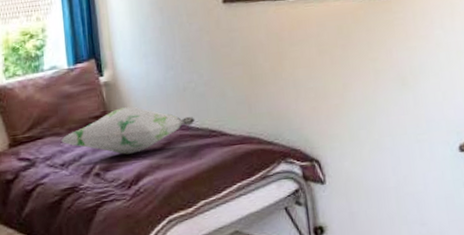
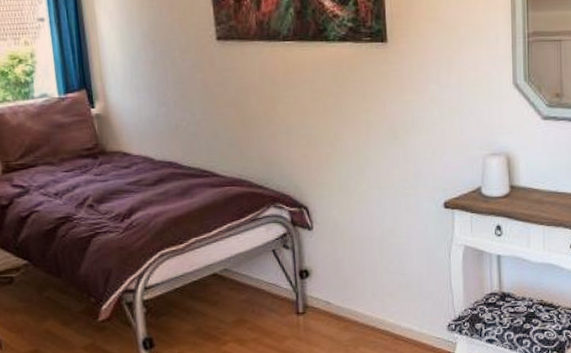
decorative pillow: present [61,107,196,154] -> none [54,141,187,188]

